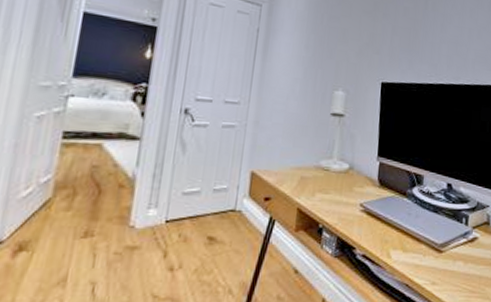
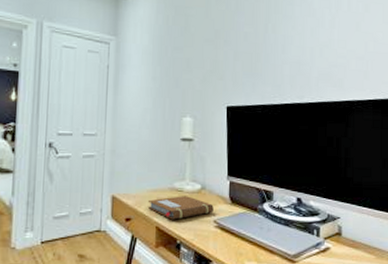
notebook: none [291,175,361,202] -> present [148,196,214,220]

